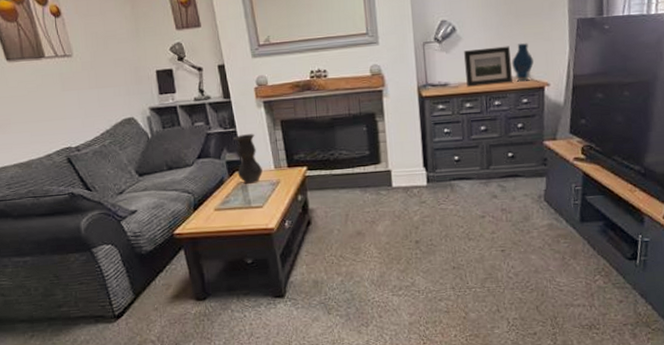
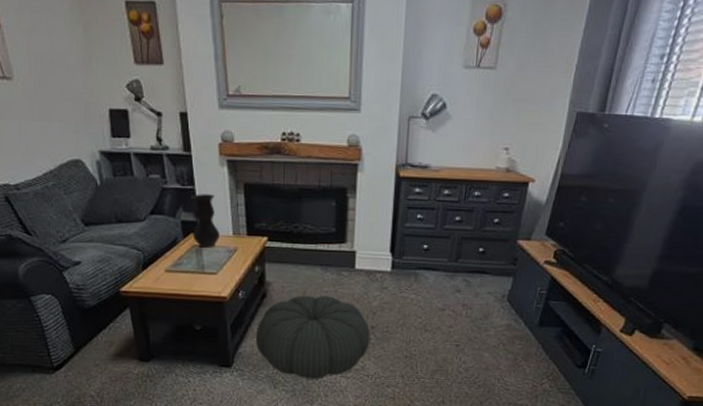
pouf: none [305,216,417,301] -> present [256,295,371,380]
picture frame: present [463,46,513,87] -> none [448,131,501,174]
vase: present [511,43,534,82] -> none [498,132,524,174]

